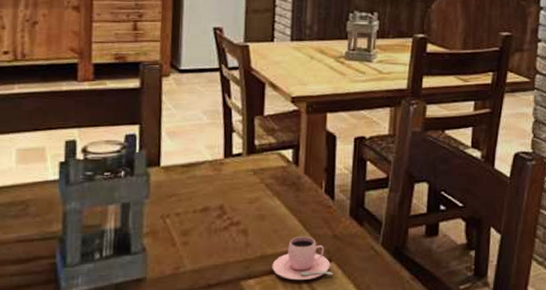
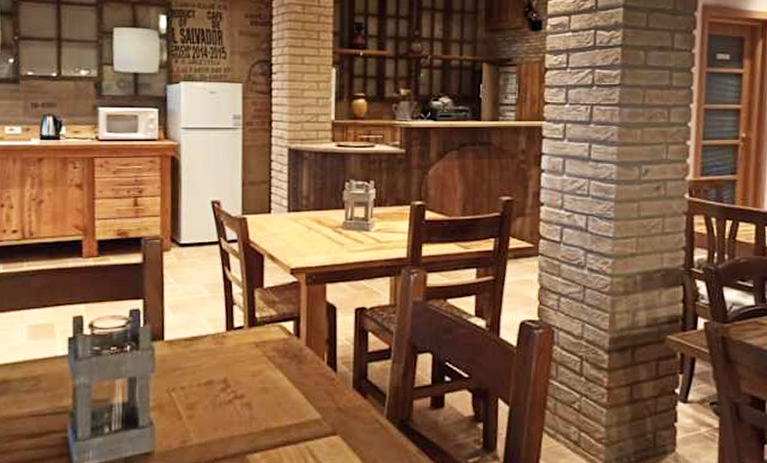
teacup: present [272,237,334,281] -> none [277,410,339,454]

